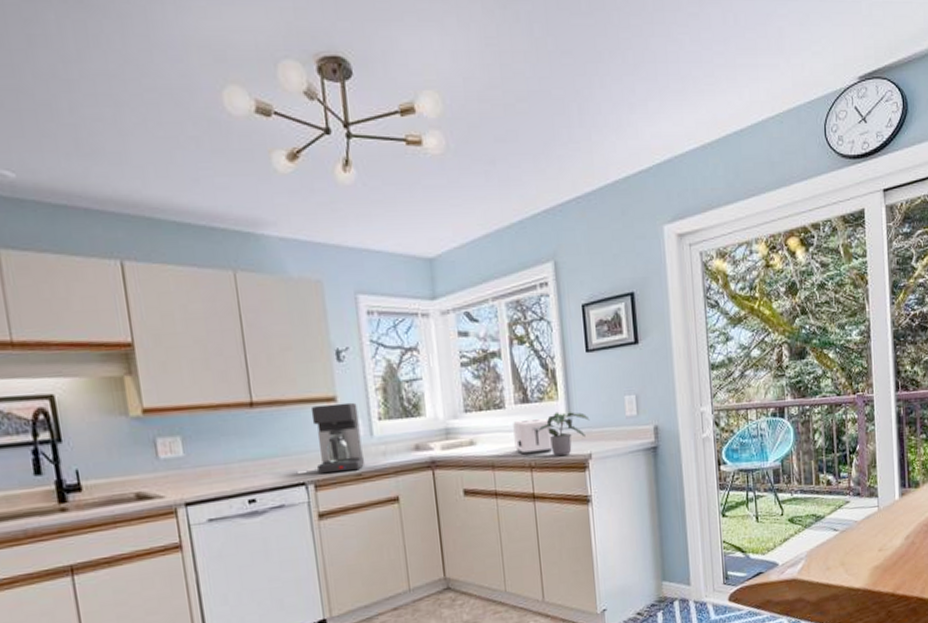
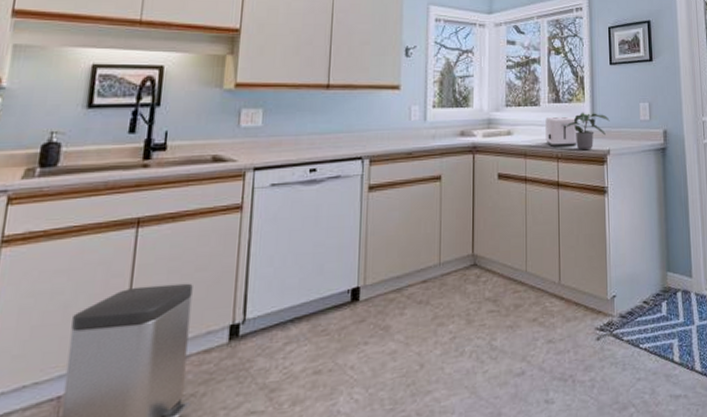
coffee maker: present [310,402,365,475] -> none [375,91,417,151]

